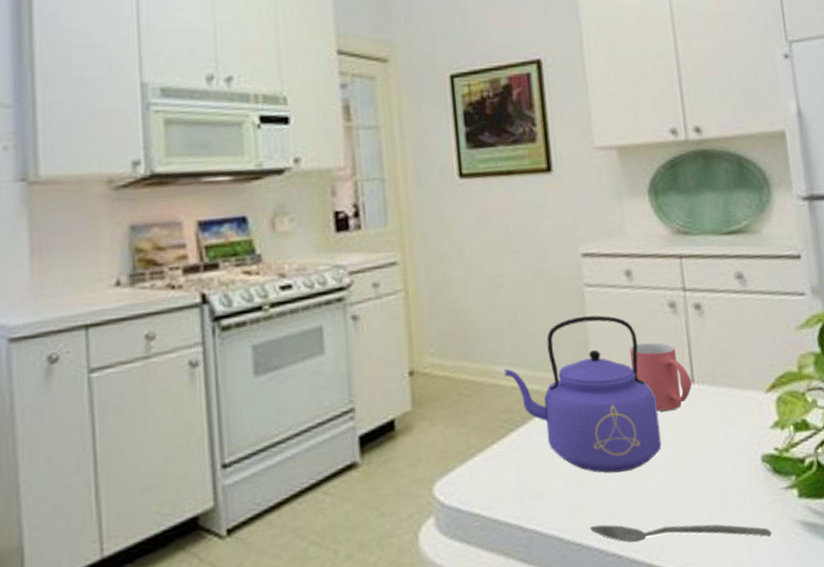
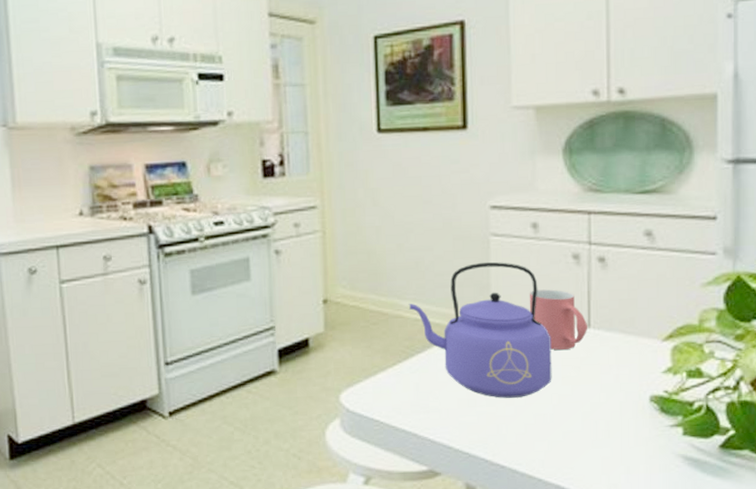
spoon: present [590,524,772,543] -> none [478,439,652,465]

